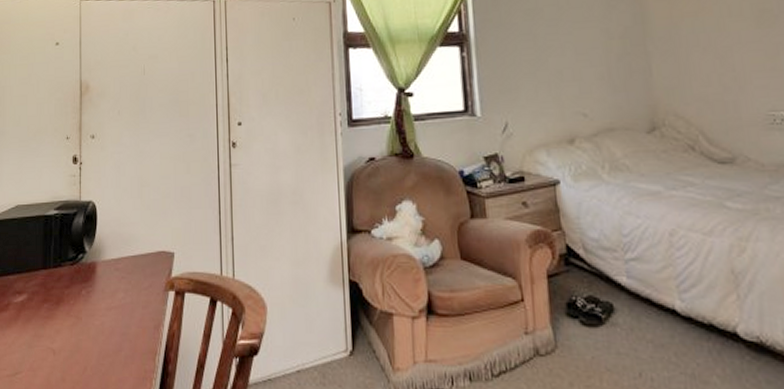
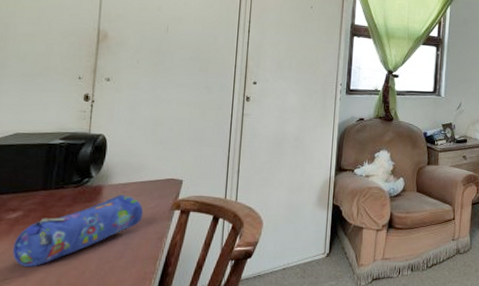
pencil case: none [21,273,138,361] -> present [12,195,144,268]

